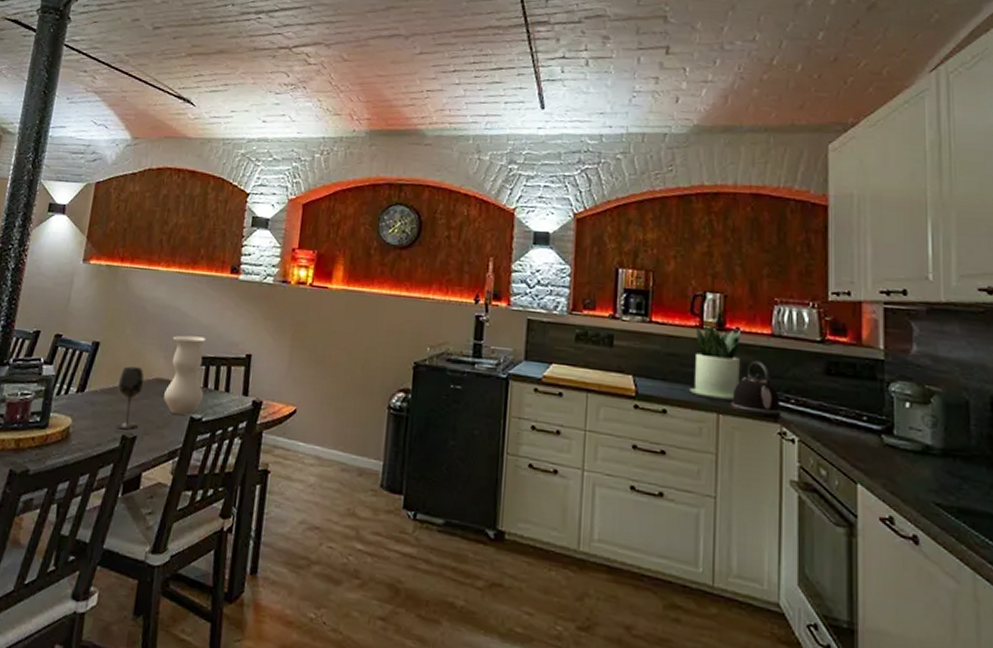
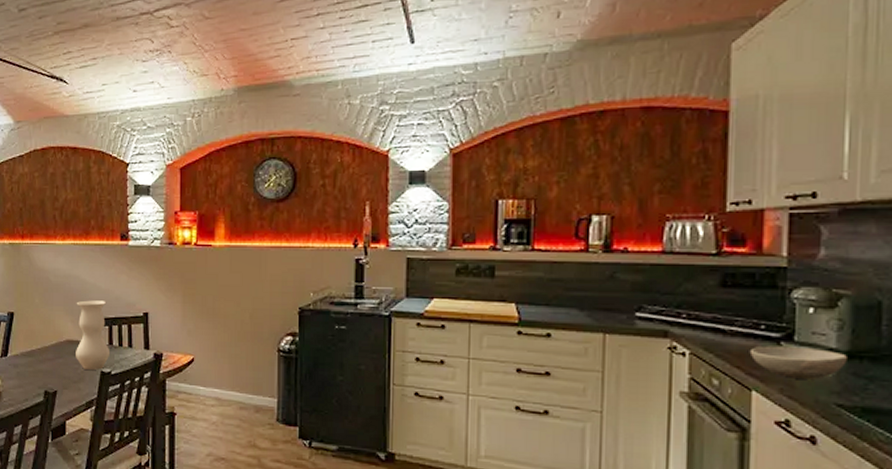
wine glass: present [115,366,145,430] -> none [34,331,57,386]
planter: present [690,324,741,402] -> none [575,247,629,322]
kettle: present [730,360,782,418] -> none [617,278,672,334]
bowl: none [853,437,942,476] -> present [749,345,847,379]

